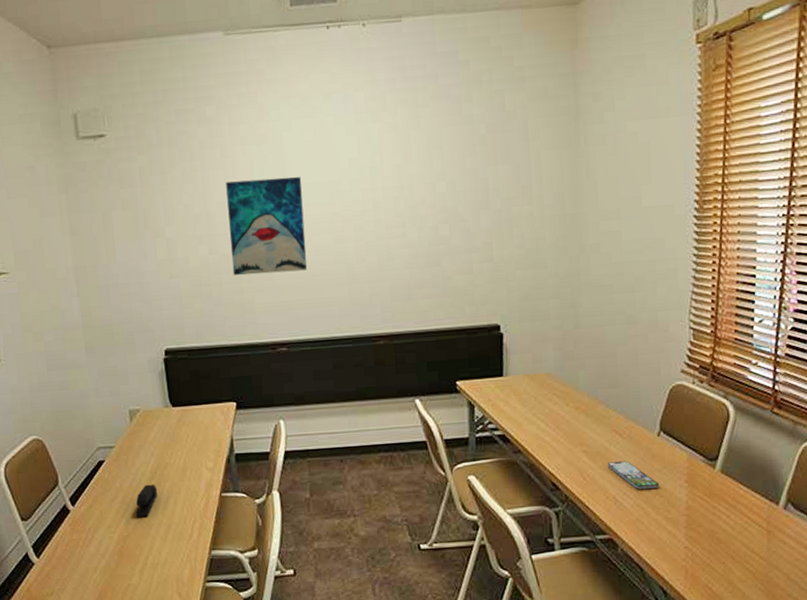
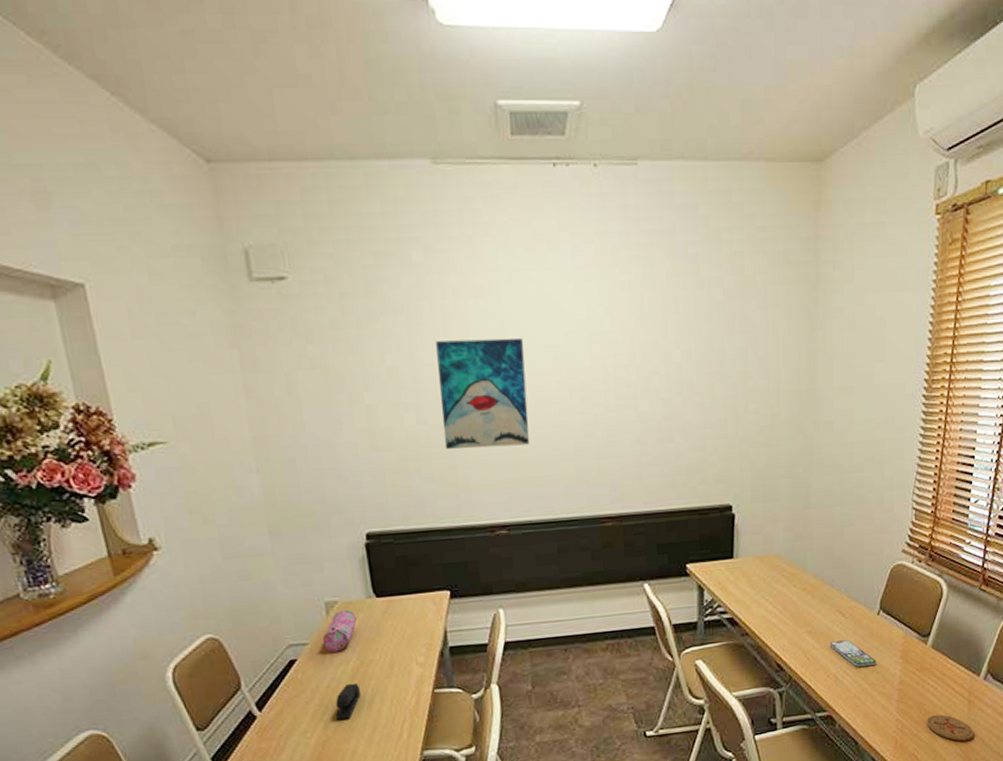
pencil case: none [126,417,155,455] -> present [322,609,357,652]
coaster: none [720,544,776,575] -> present [926,714,974,742]

